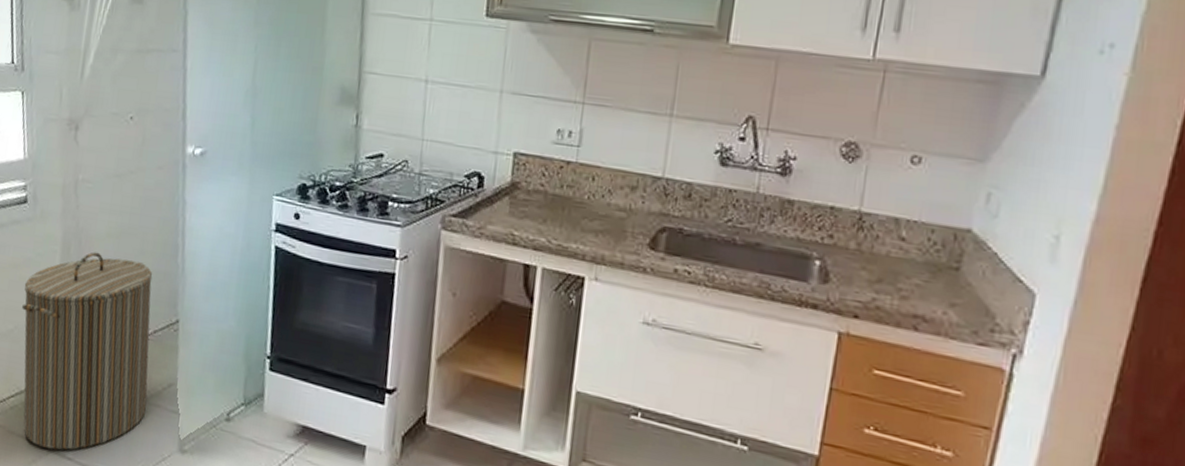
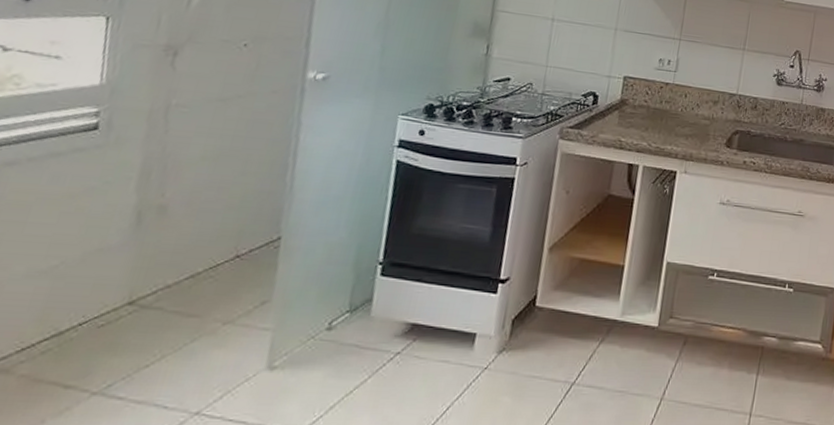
laundry hamper: present [22,252,153,451] -> none [57,176,255,391]

